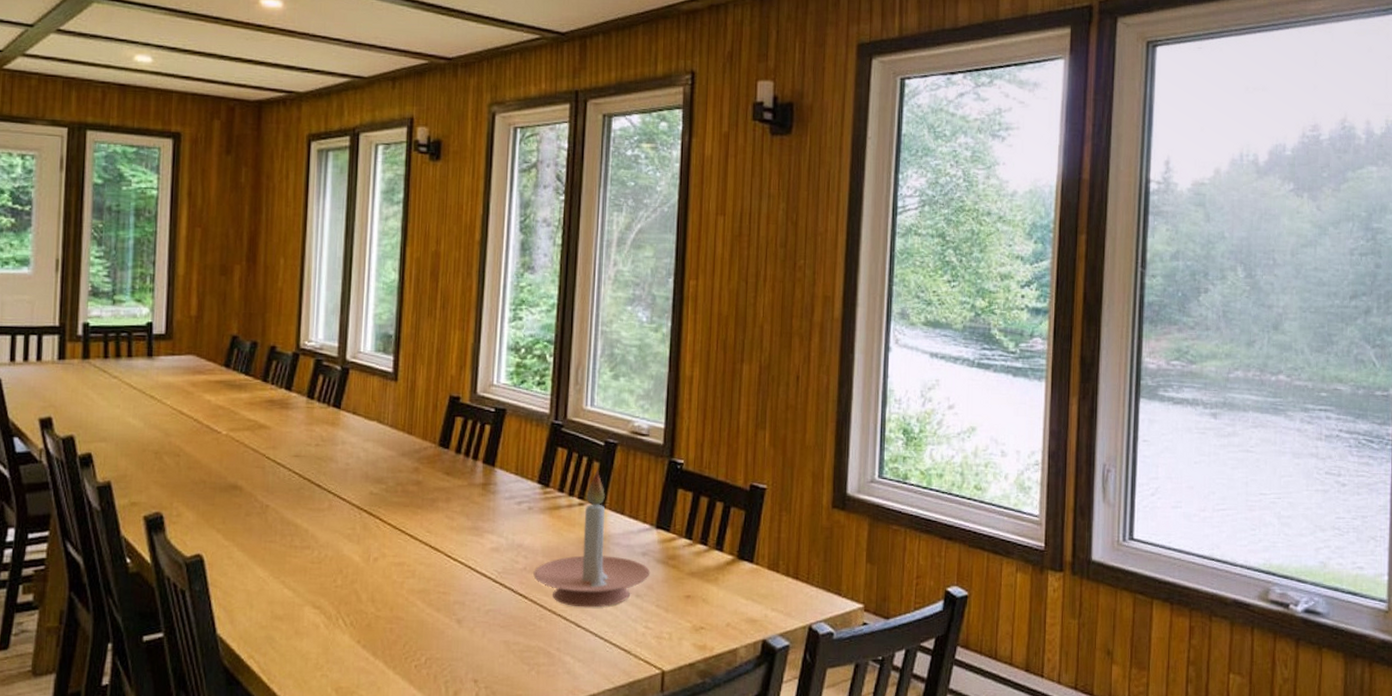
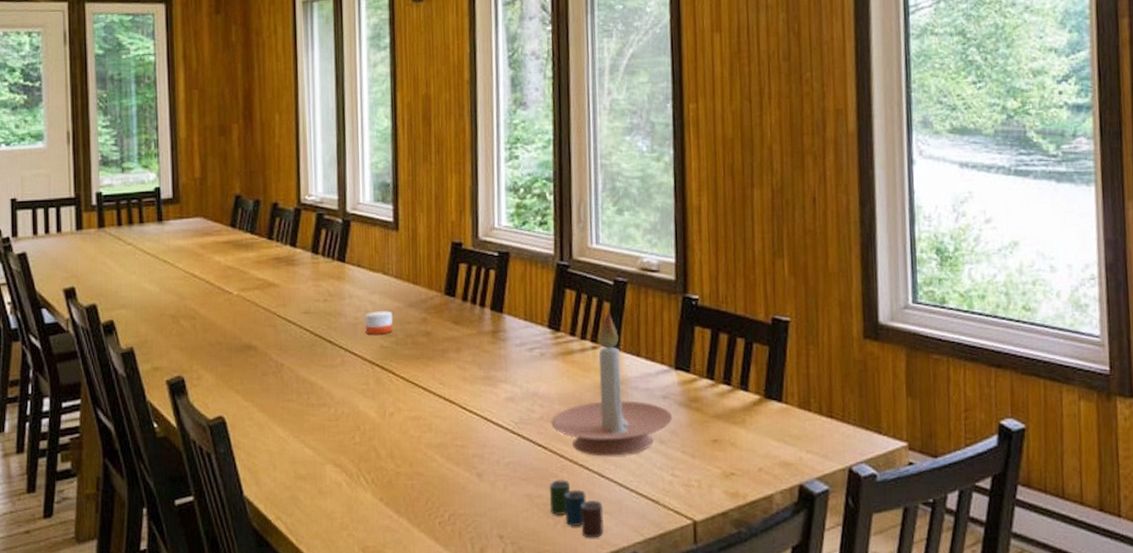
candle: none [356,458,385,481] -> present [365,311,393,335]
cup: none [525,628,577,685] -> present [549,480,604,538]

